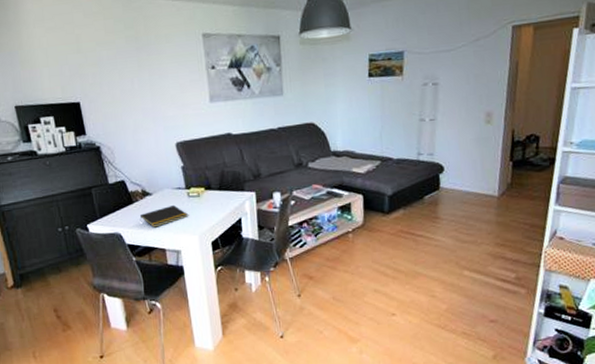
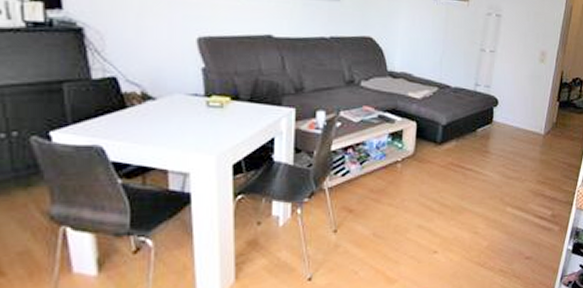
notepad: present [139,204,188,228] -> none [134,114,204,142]

